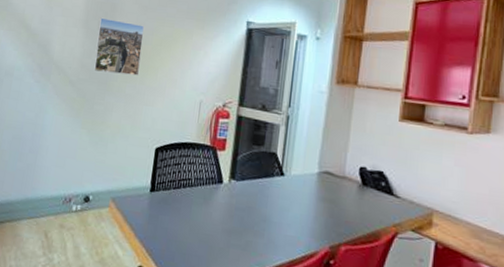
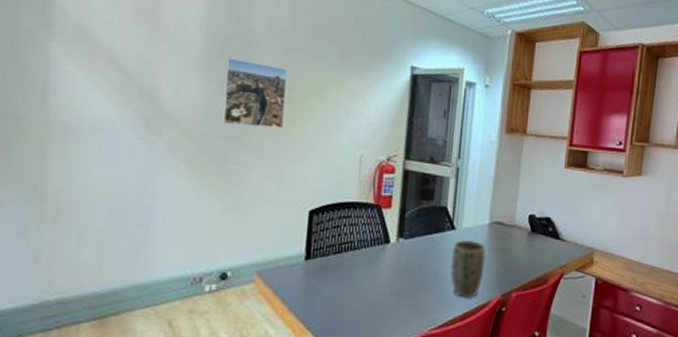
plant pot: none [278,187,314,246] -> present [450,239,486,297]

